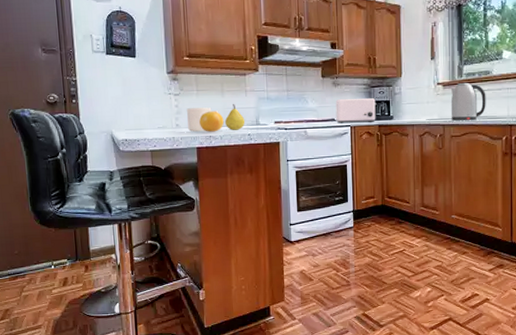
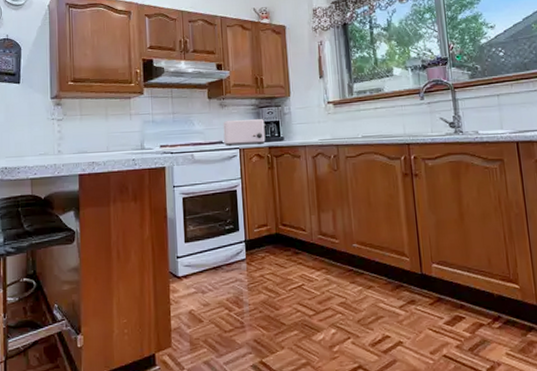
mug: present [186,107,218,132] -> none [69,132,101,158]
fruit: present [199,111,224,132] -> none [82,136,108,158]
fruit: present [224,103,246,131] -> none [108,127,130,157]
kettle: present [450,82,486,122] -> none [342,100,381,141]

